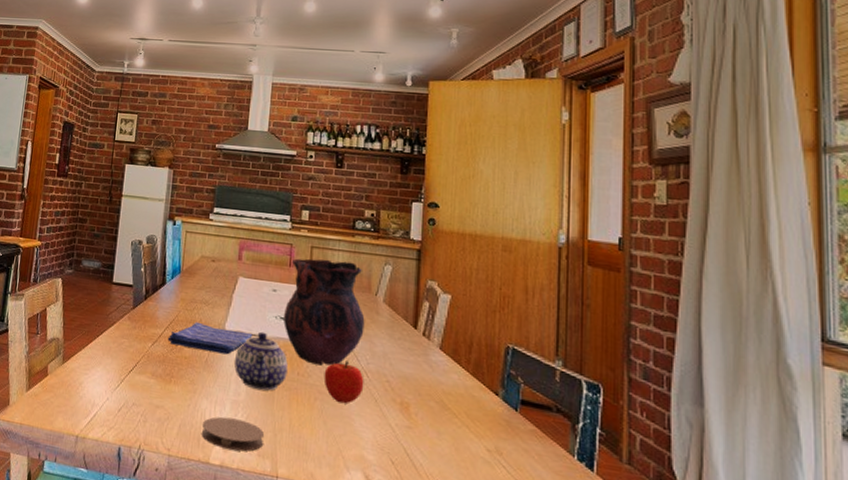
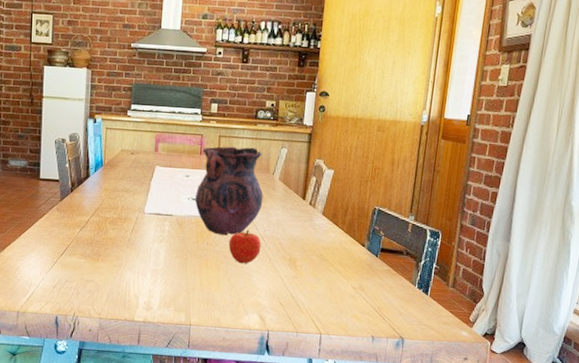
dish towel: present [167,321,253,355] -> none [93,207,169,233]
coaster: present [201,416,265,452] -> none [126,283,180,309]
teapot: present [234,331,288,391] -> none [154,212,199,260]

